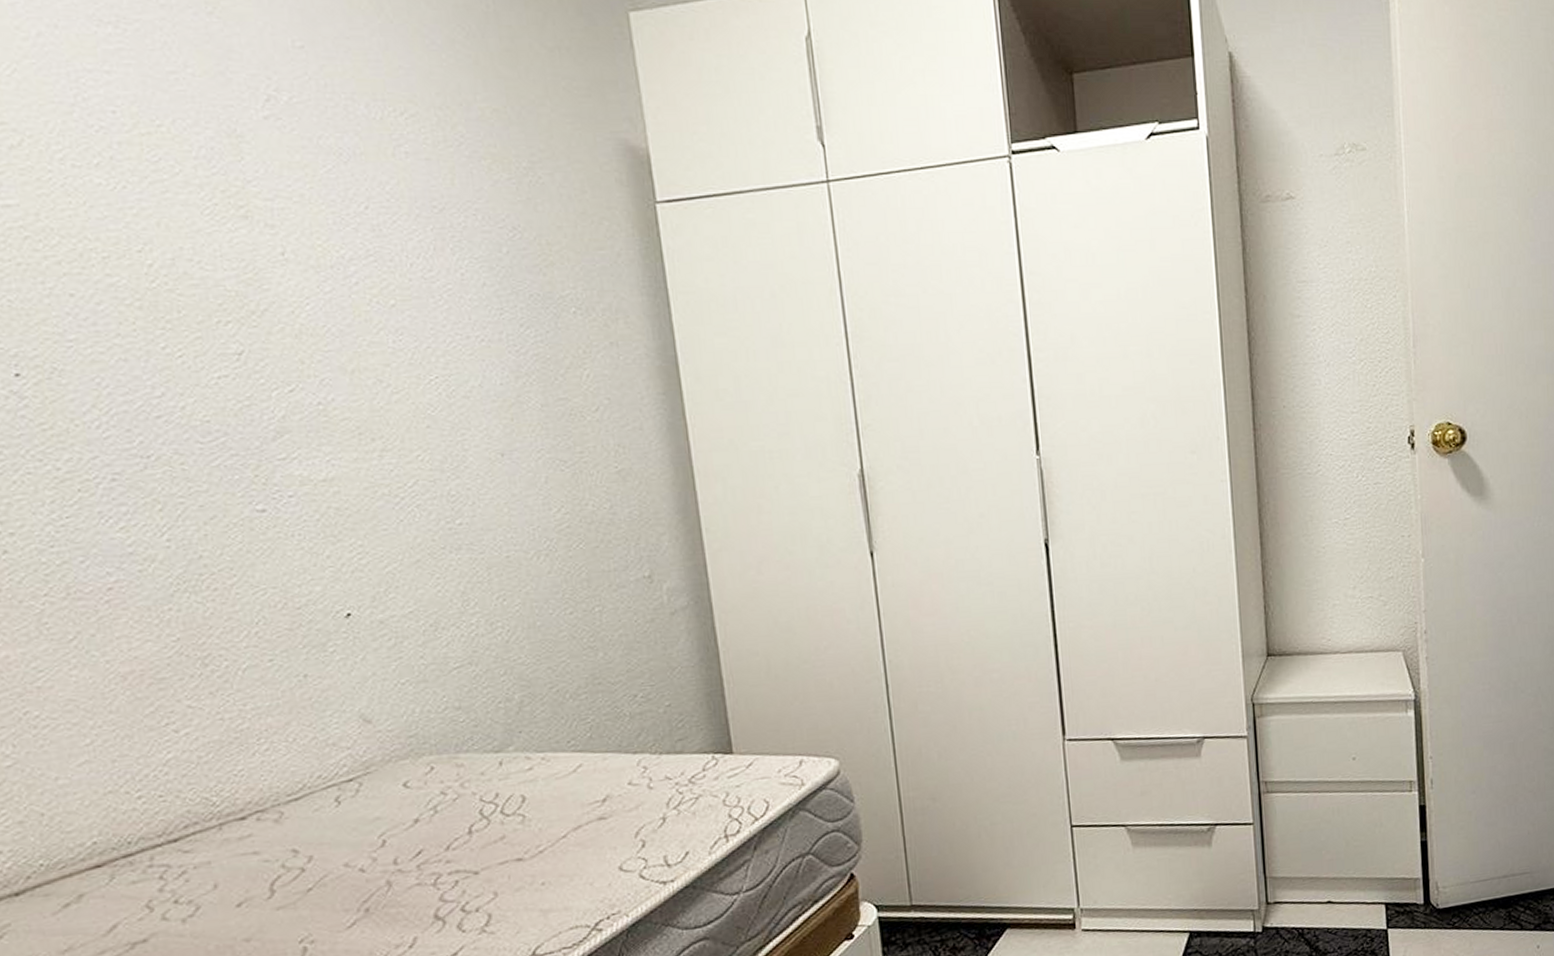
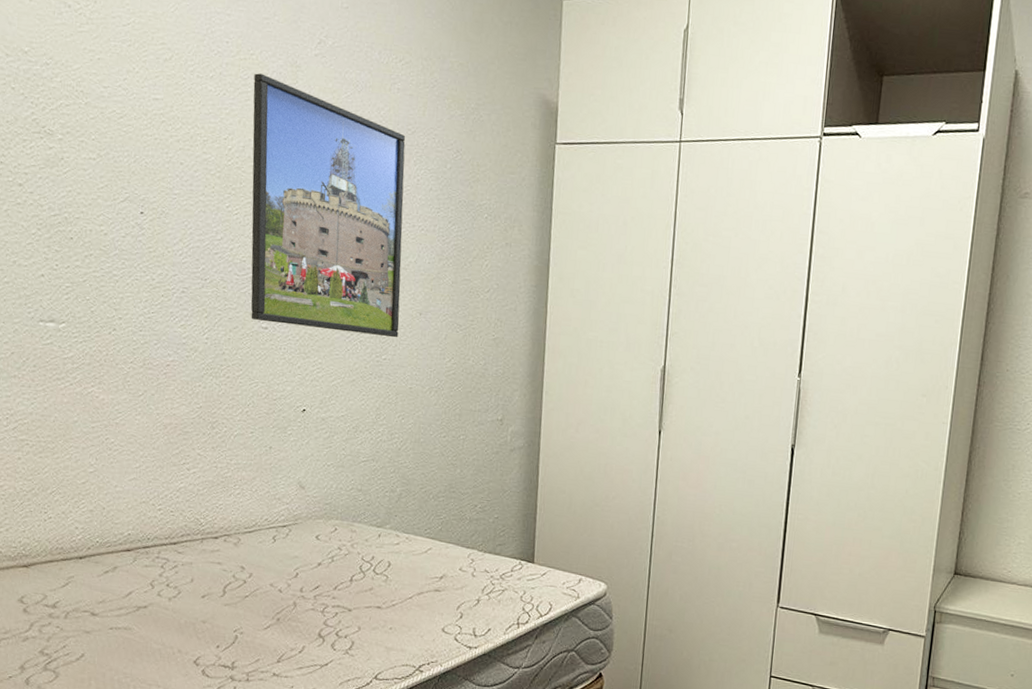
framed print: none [168,152,475,503] -> present [251,73,406,338]

